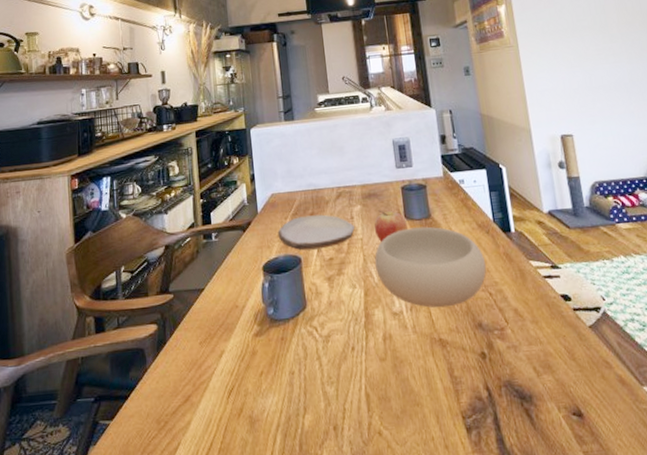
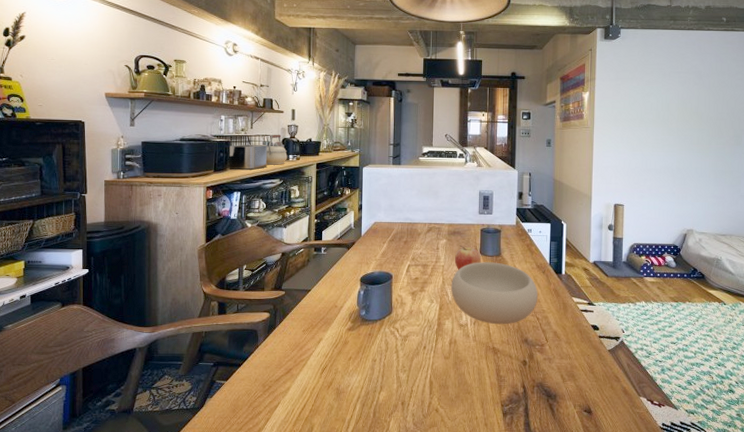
toaster: none [93,117,139,151] -> present [229,144,268,171]
kettle: none [136,102,161,140] -> present [266,134,287,165]
plate: present [277,214,355,251] -> none [376,243,439,270]

